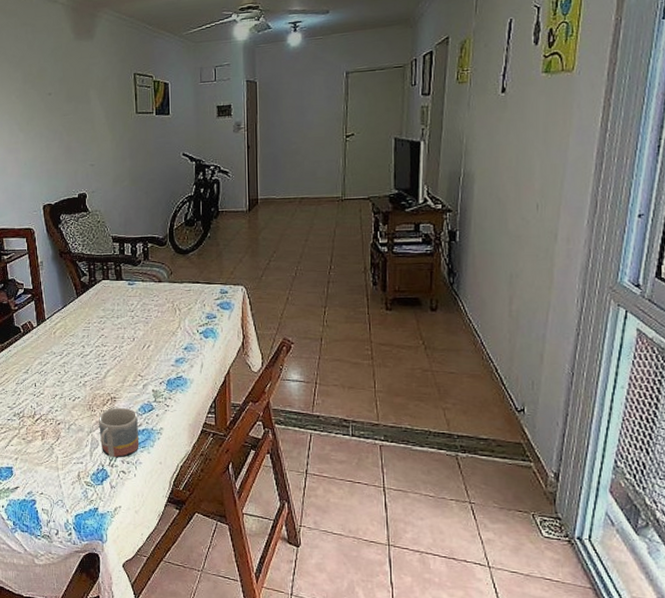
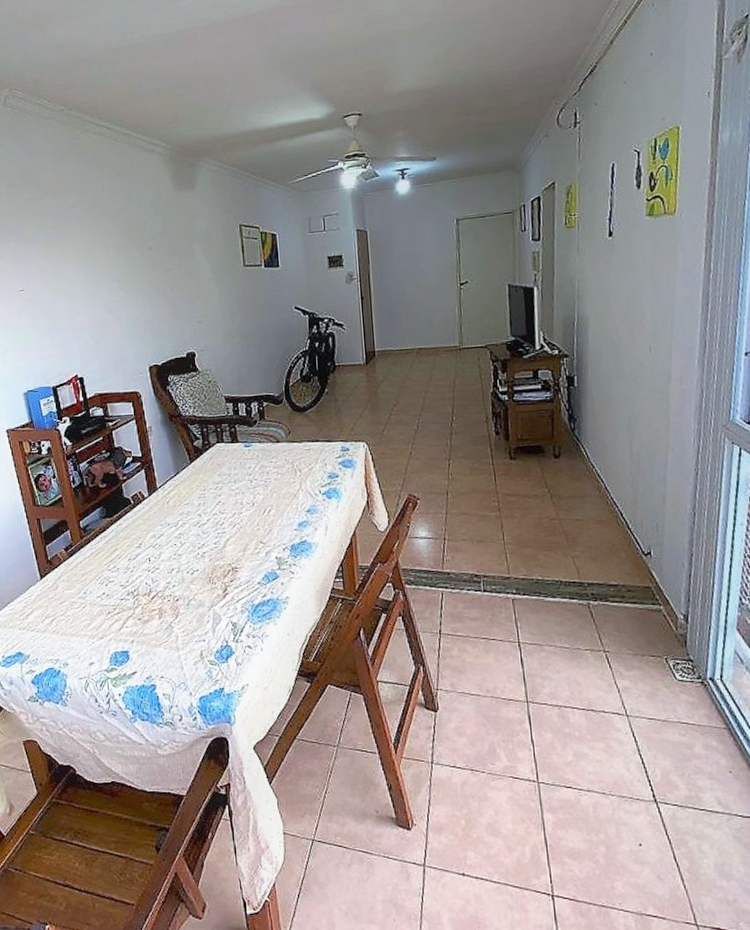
mug: present [99,408,140,458] -> none [220,578,265,633]

